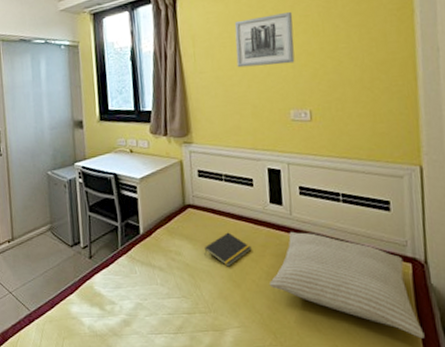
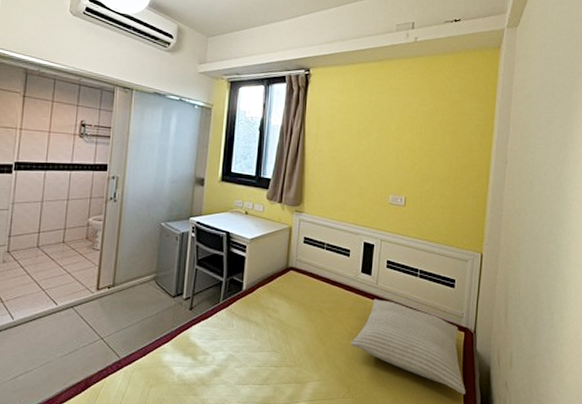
notepad: present [204,232,252,267] -> none [298,295,340,326]
wall art: present [234,12,295,68] -> none [352,112,403,156]

